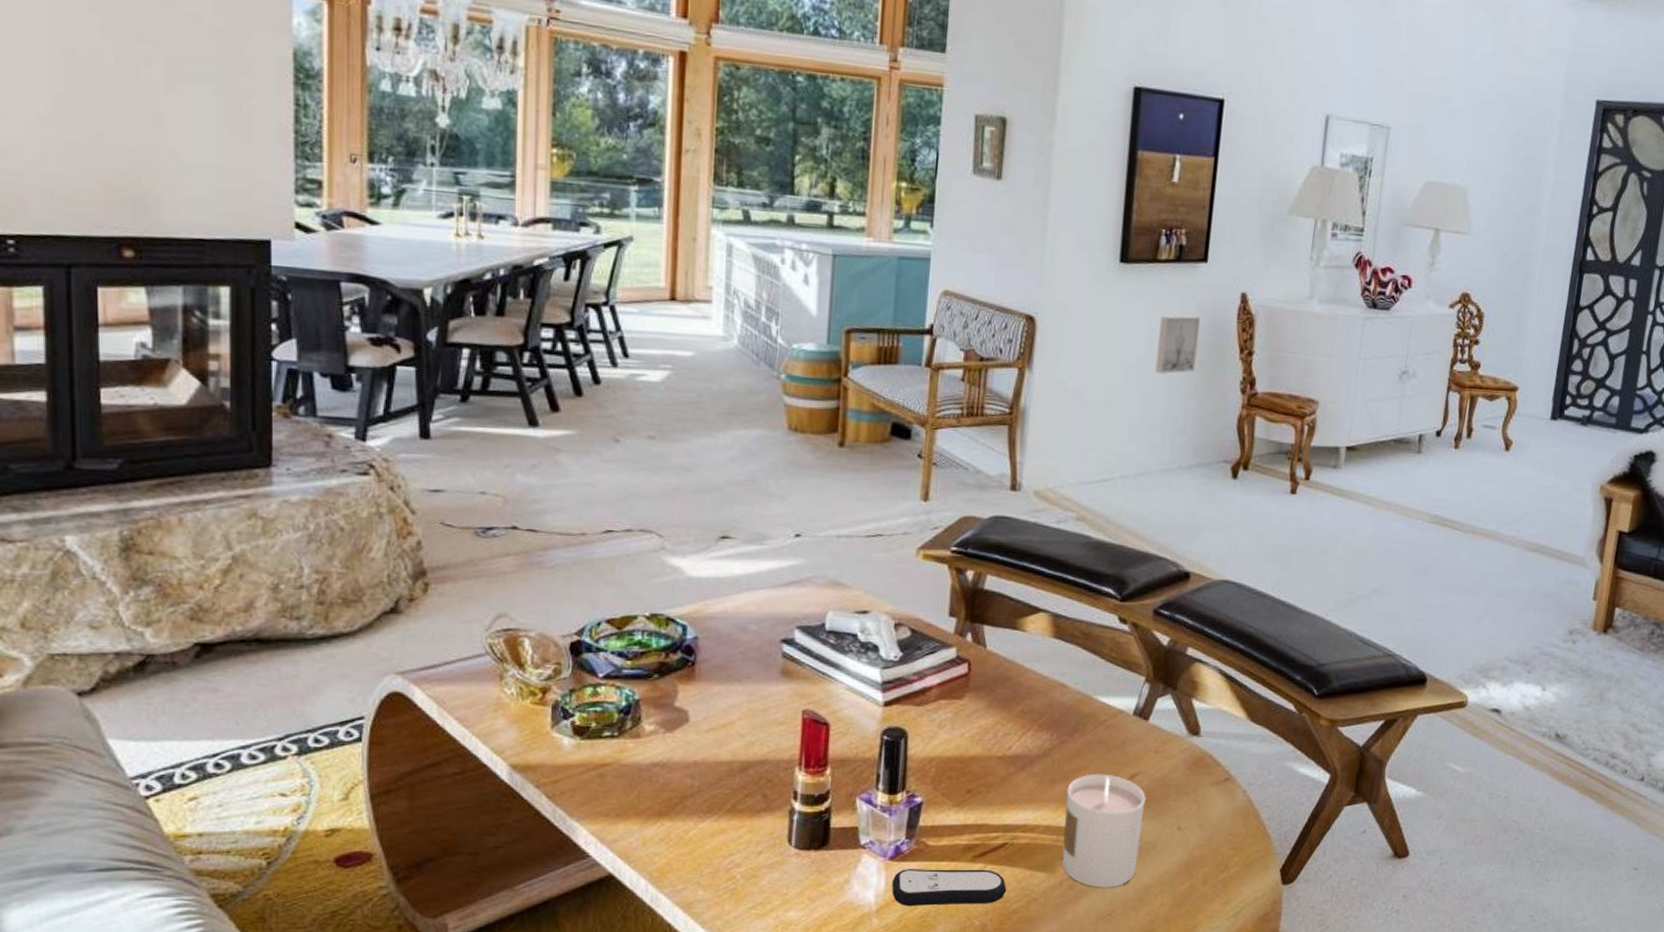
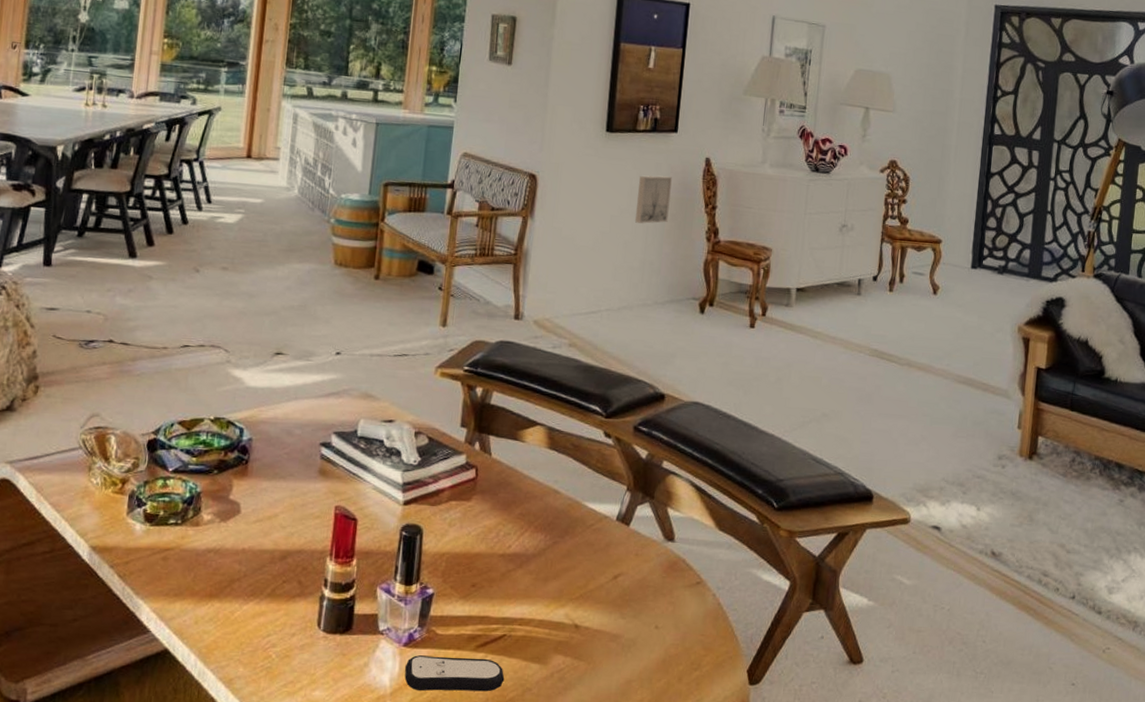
candle: present [1062,773,1146,888] -> none [553,573,627,681]

